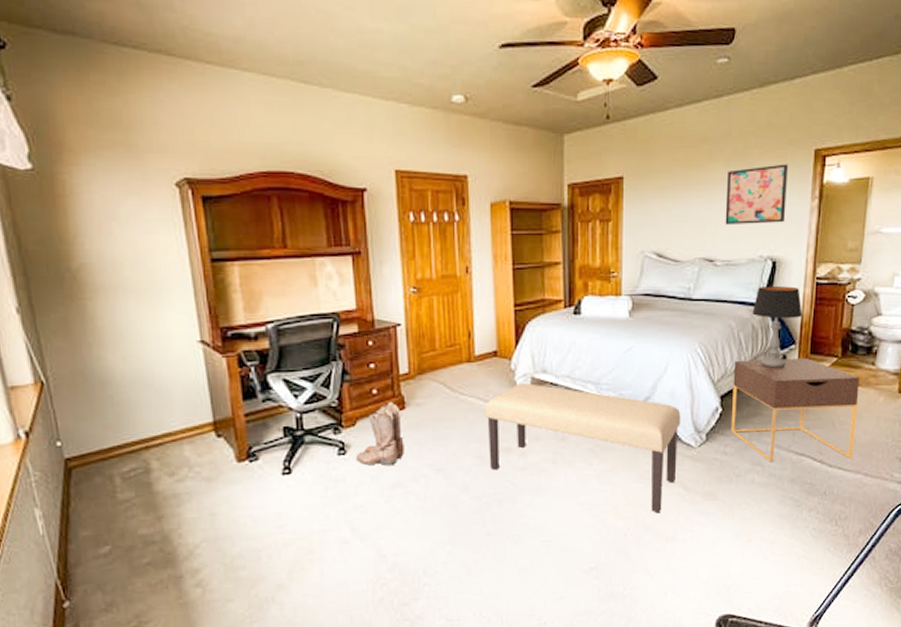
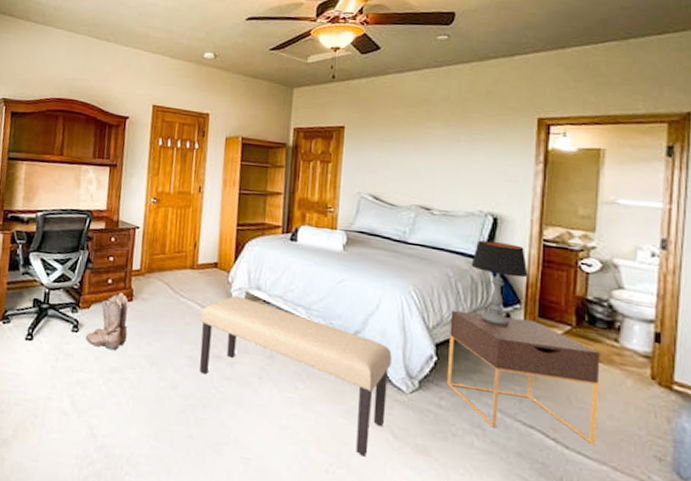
wall art: present [725,164,789,226] -> none [443,128,510,182]

